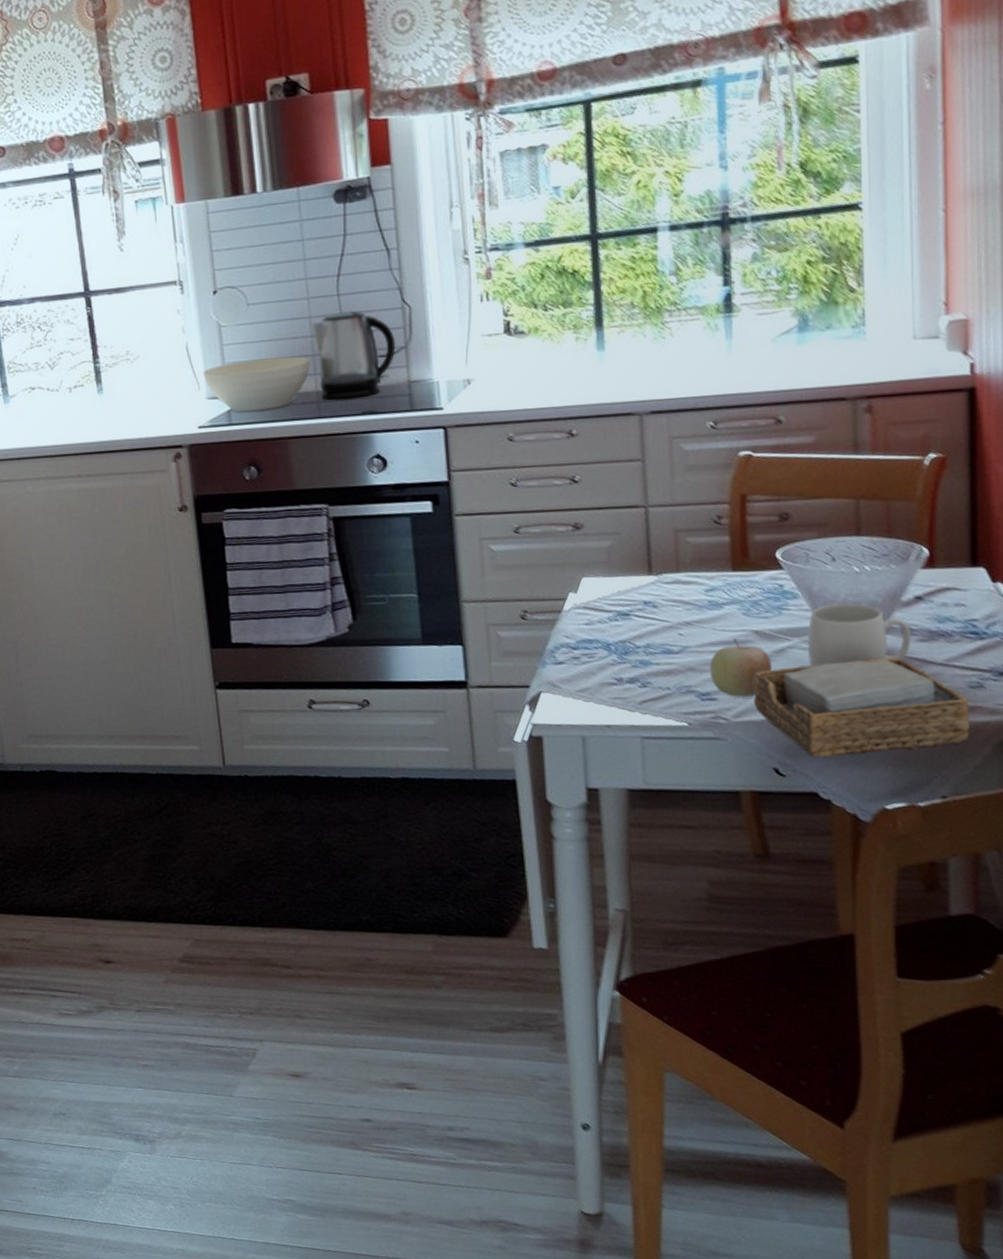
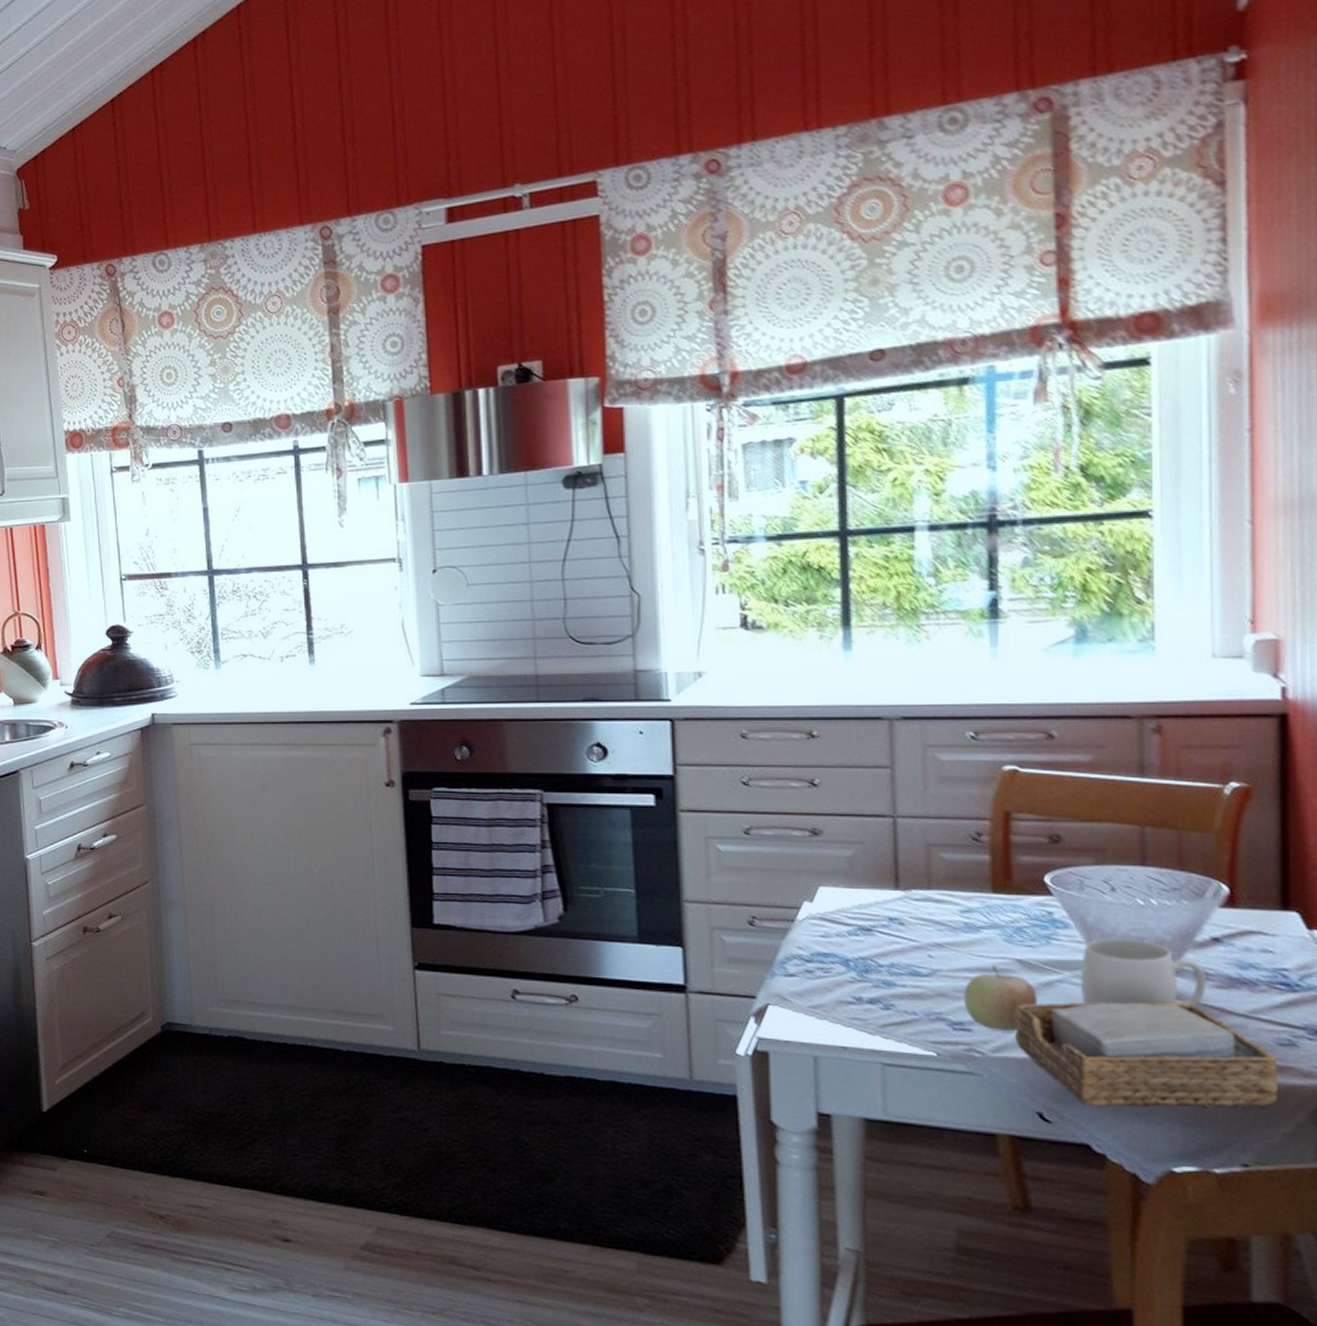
bowl: present [203,356,311,414] -> none [418,638,530,693]
kettle: present [312,310,396,401] -> none [534,596,622,685]

